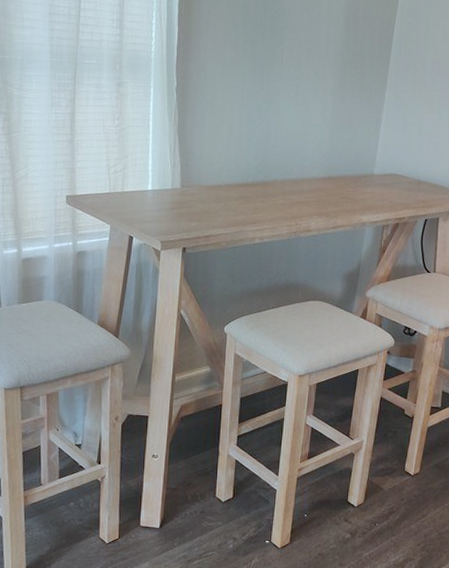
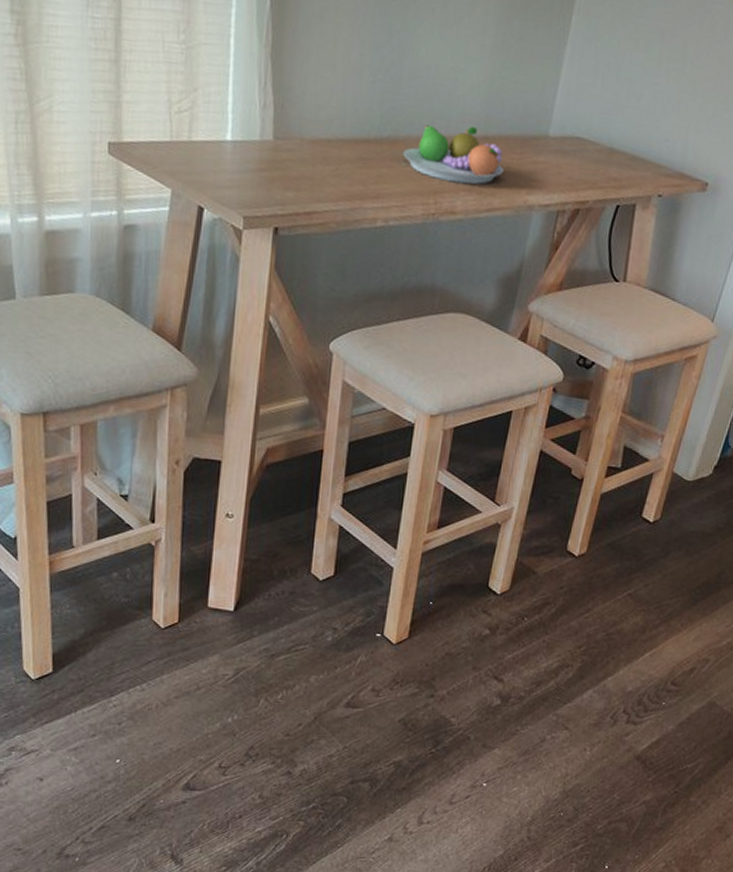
fruit bowl: none [272,170,343,211] -> present [403,125,504,185]

